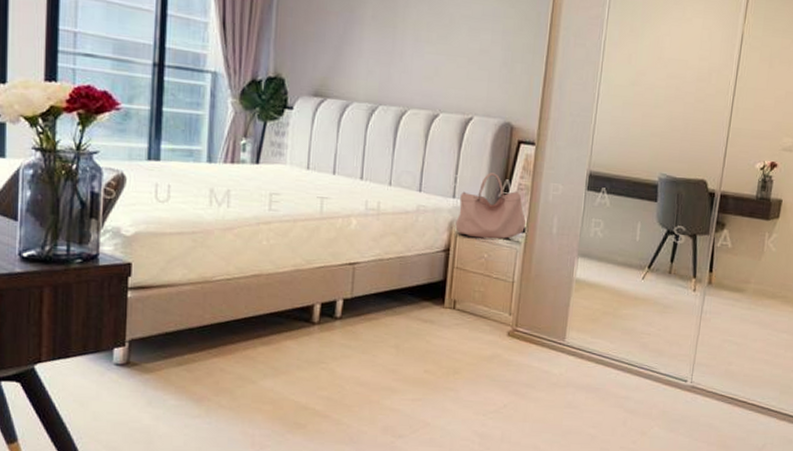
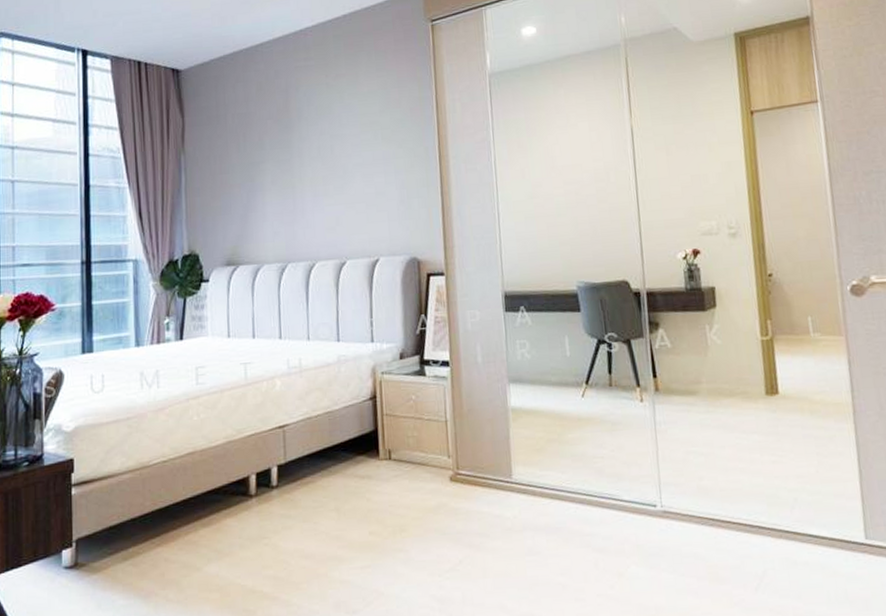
handbag: present [455,172,527,239] -> none [378,310,450,380]

